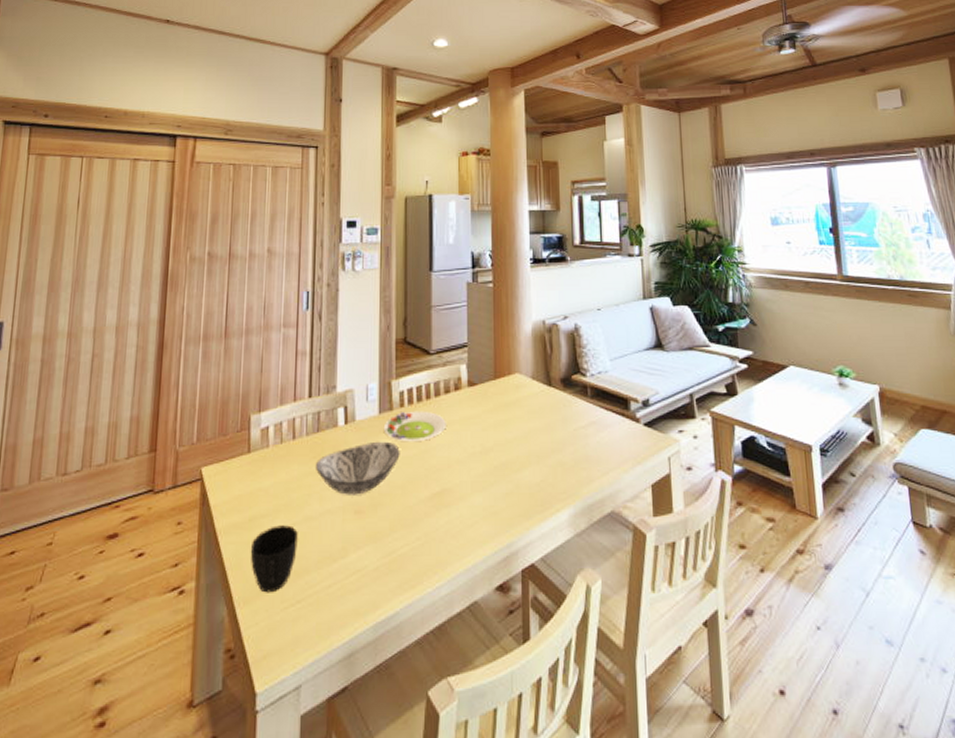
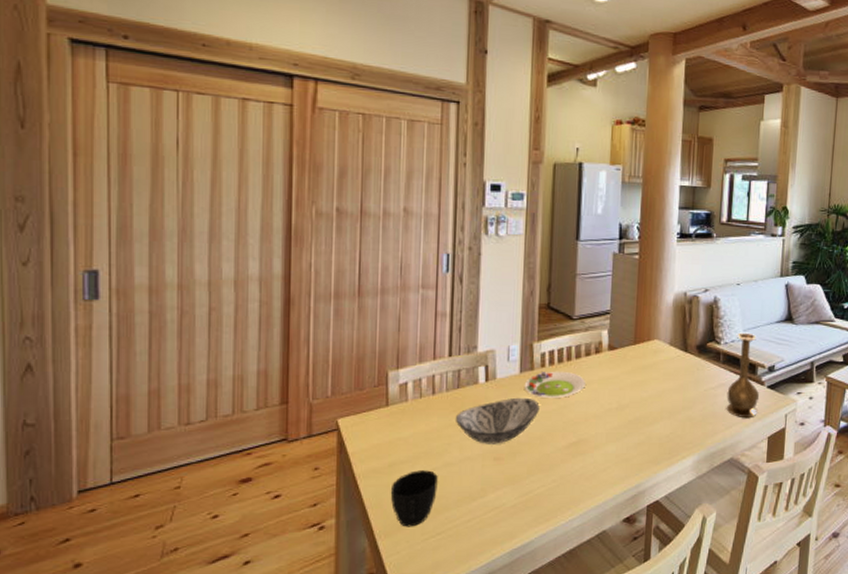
vase: none [599,362,636,461] -> present [726,332,760,417]

